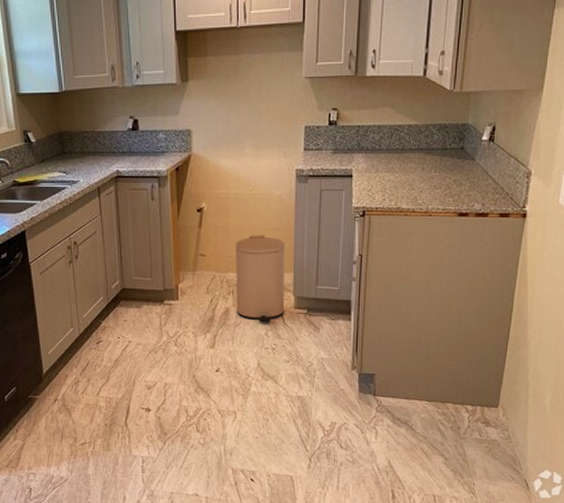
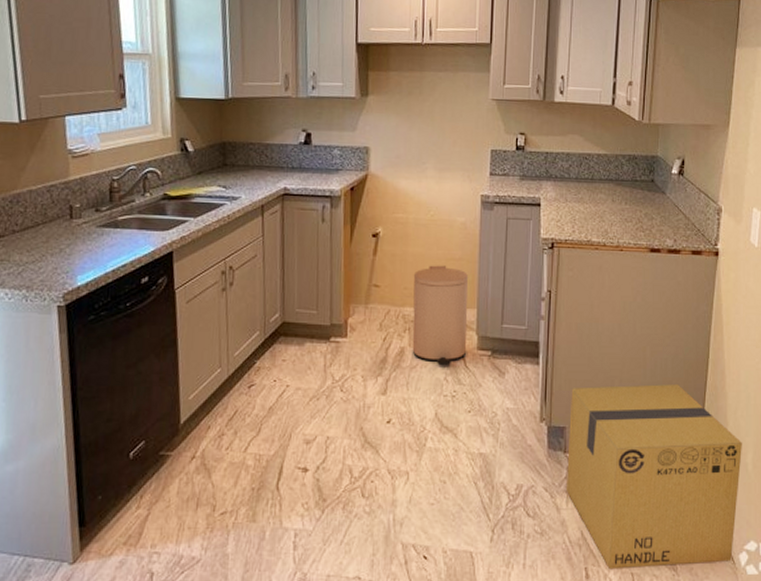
cardboard box: none [376,336,541,492] -> present [567,384,742,570]

